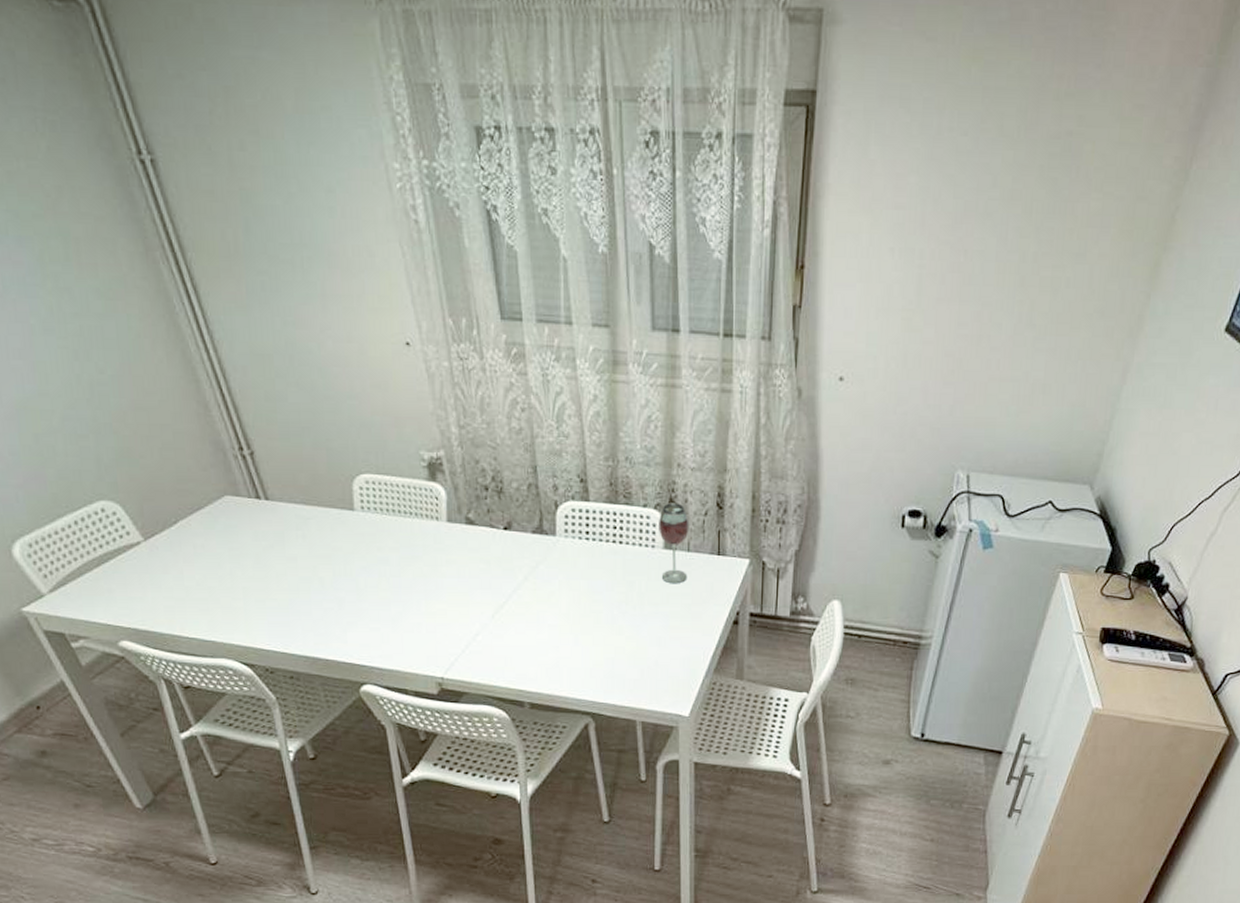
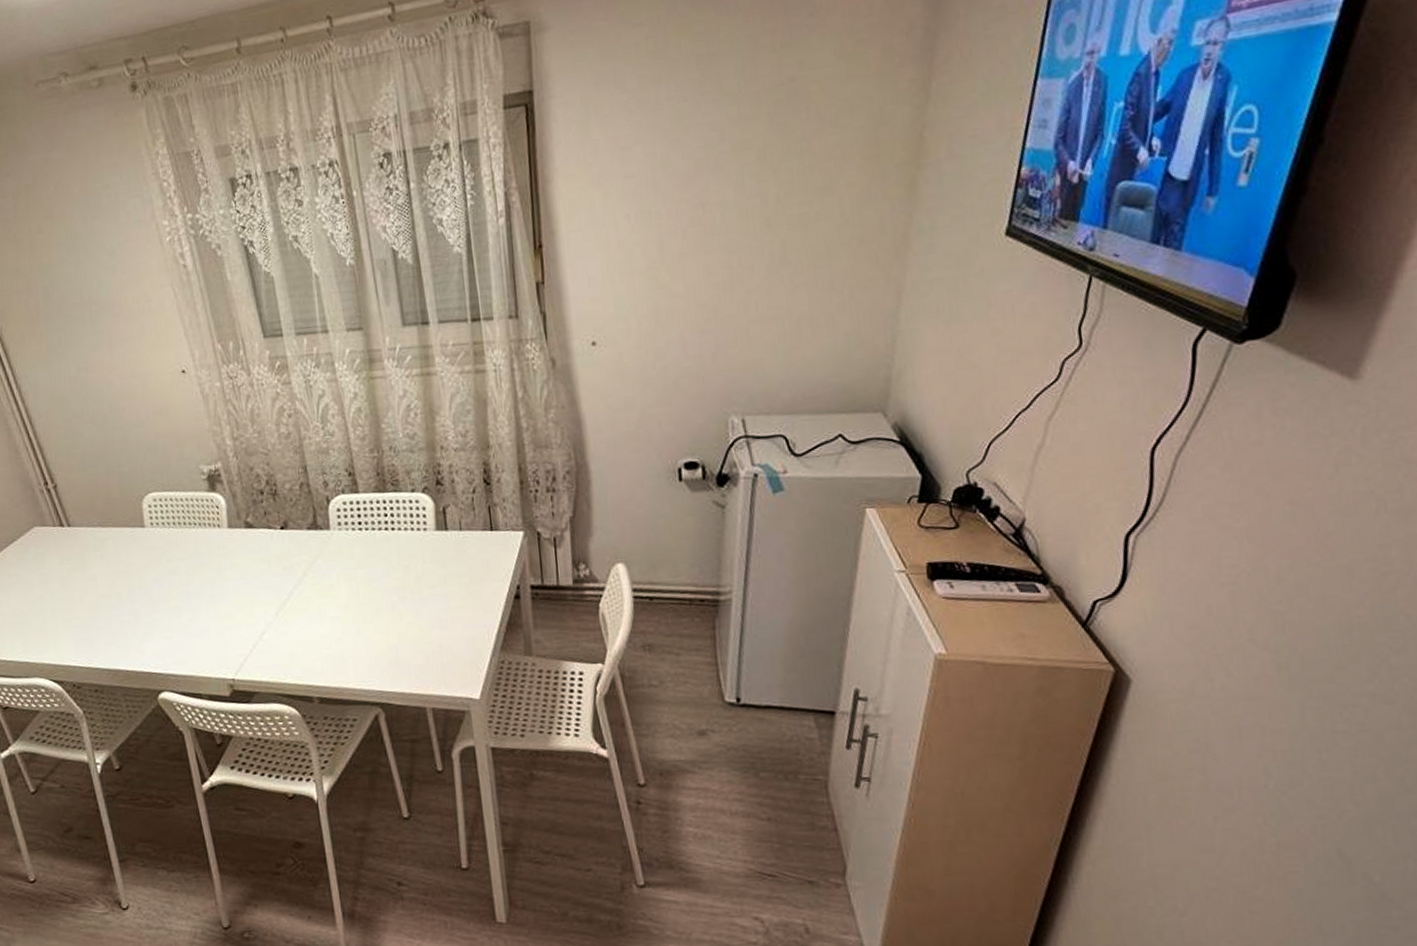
wineglass: present [659,503,689,583] -> none [427,484,463,564]

